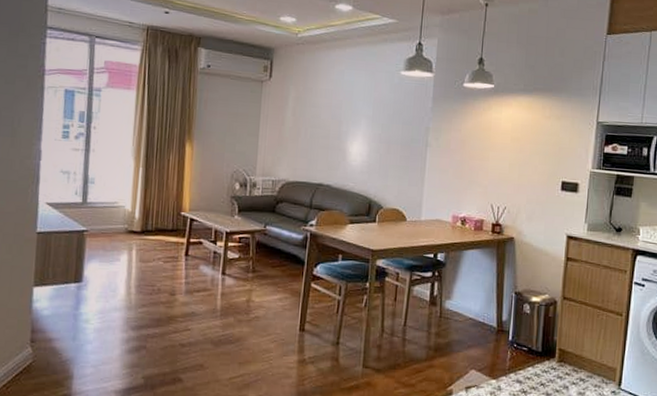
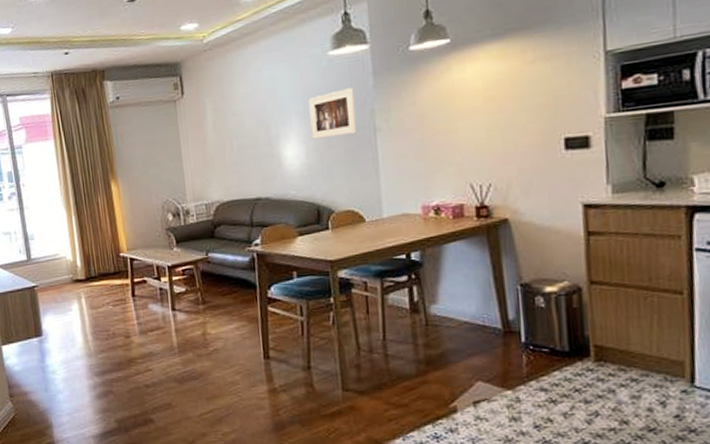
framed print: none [375,105,416,145] -> present [308,87,357,139]

